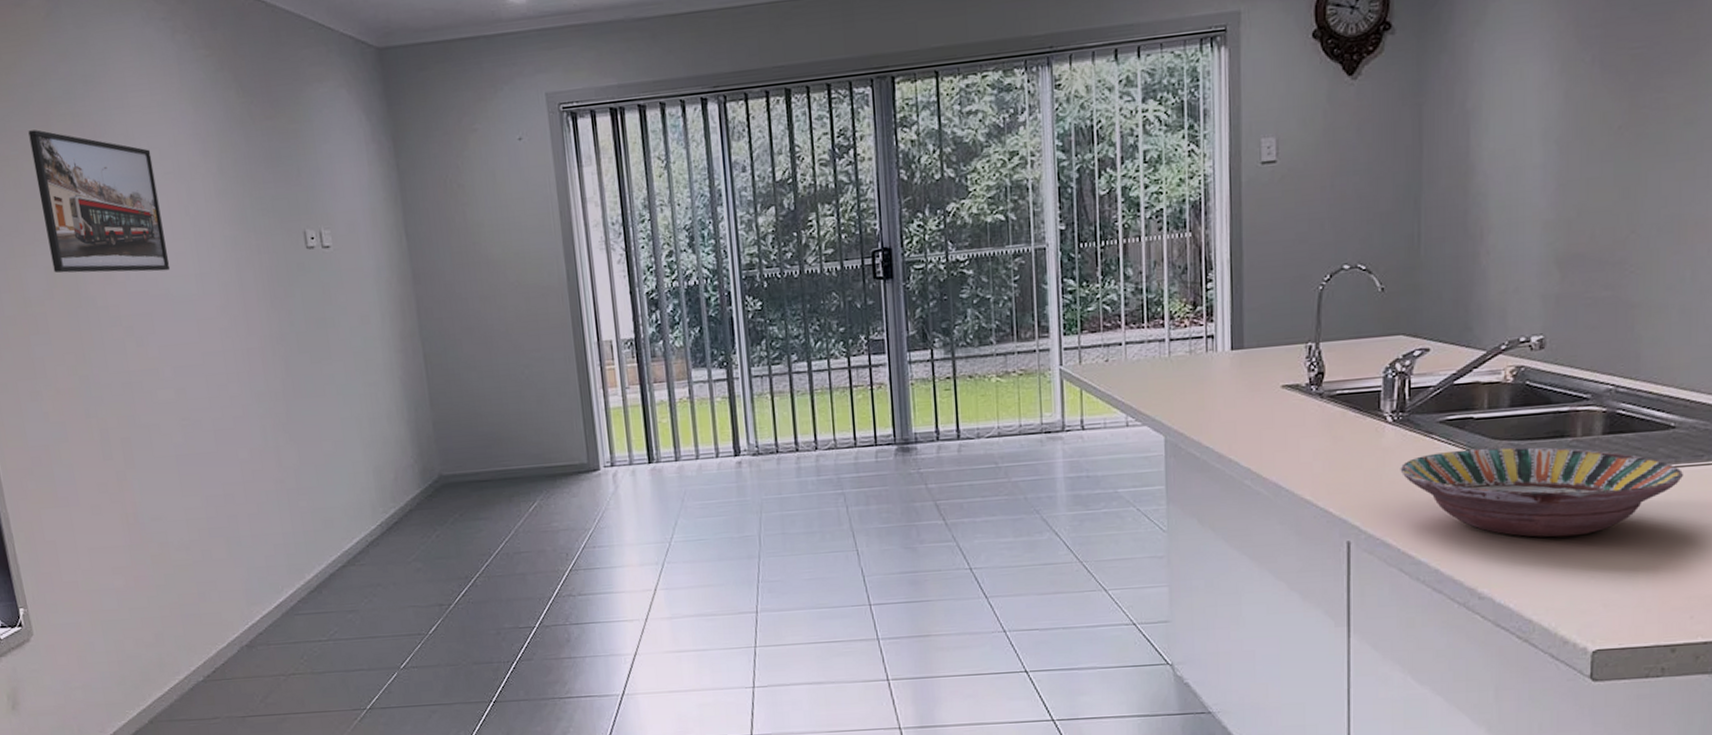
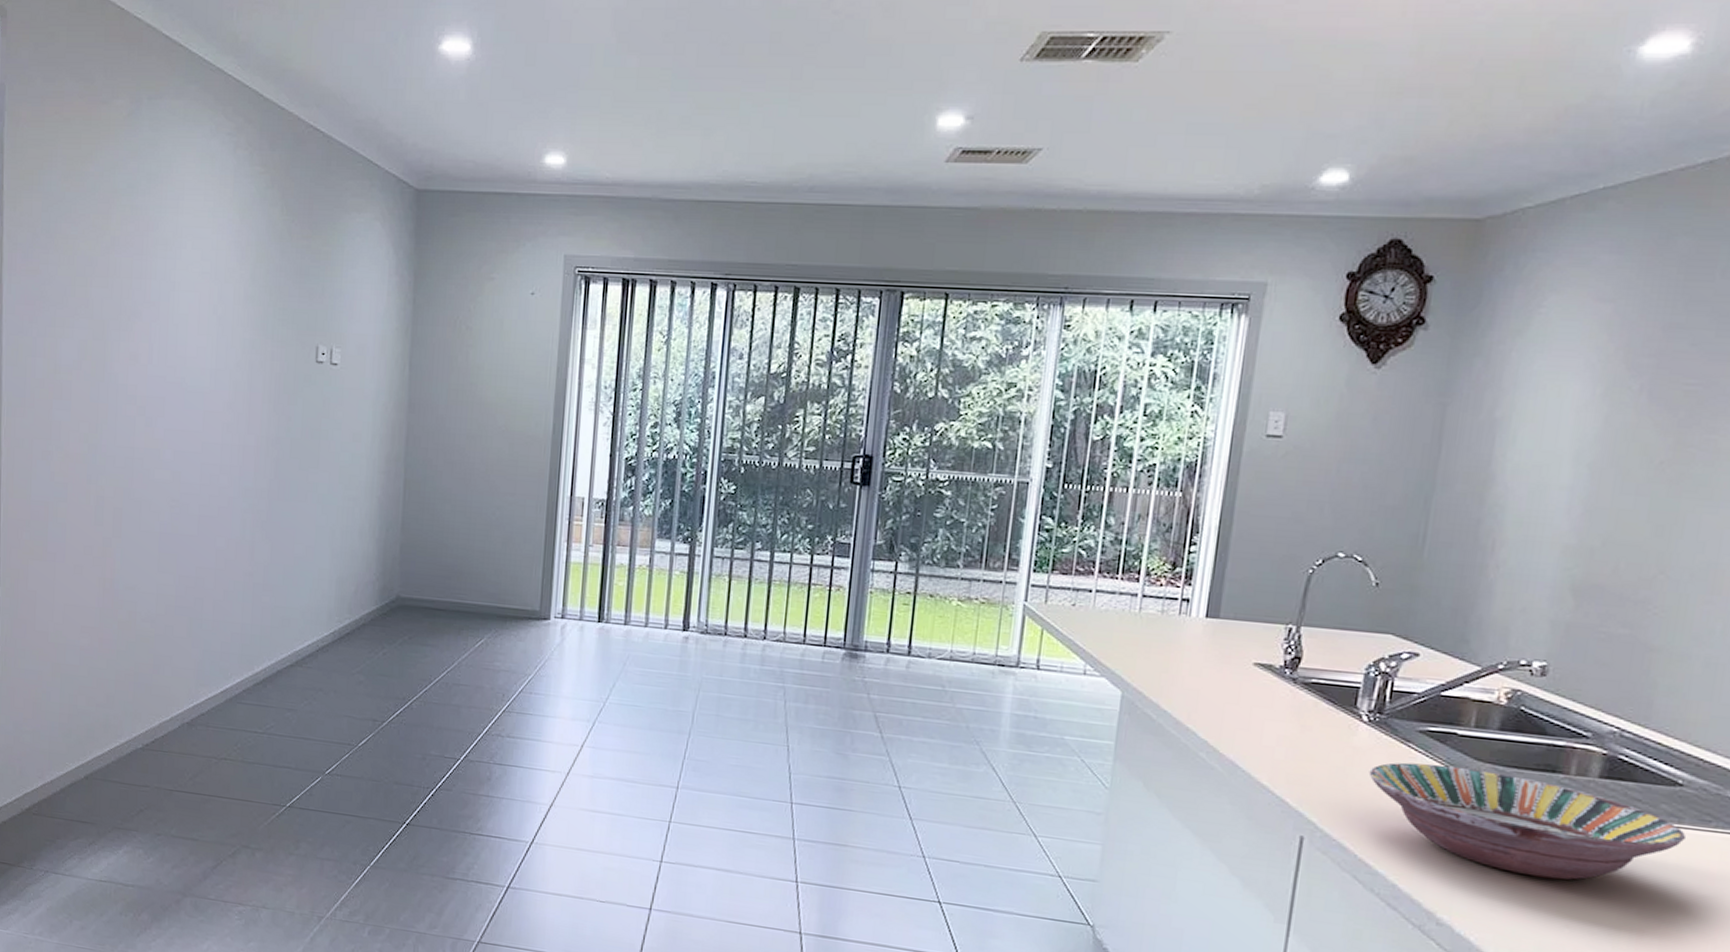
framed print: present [28,129,171,273] -> none [86,215,194,362]

